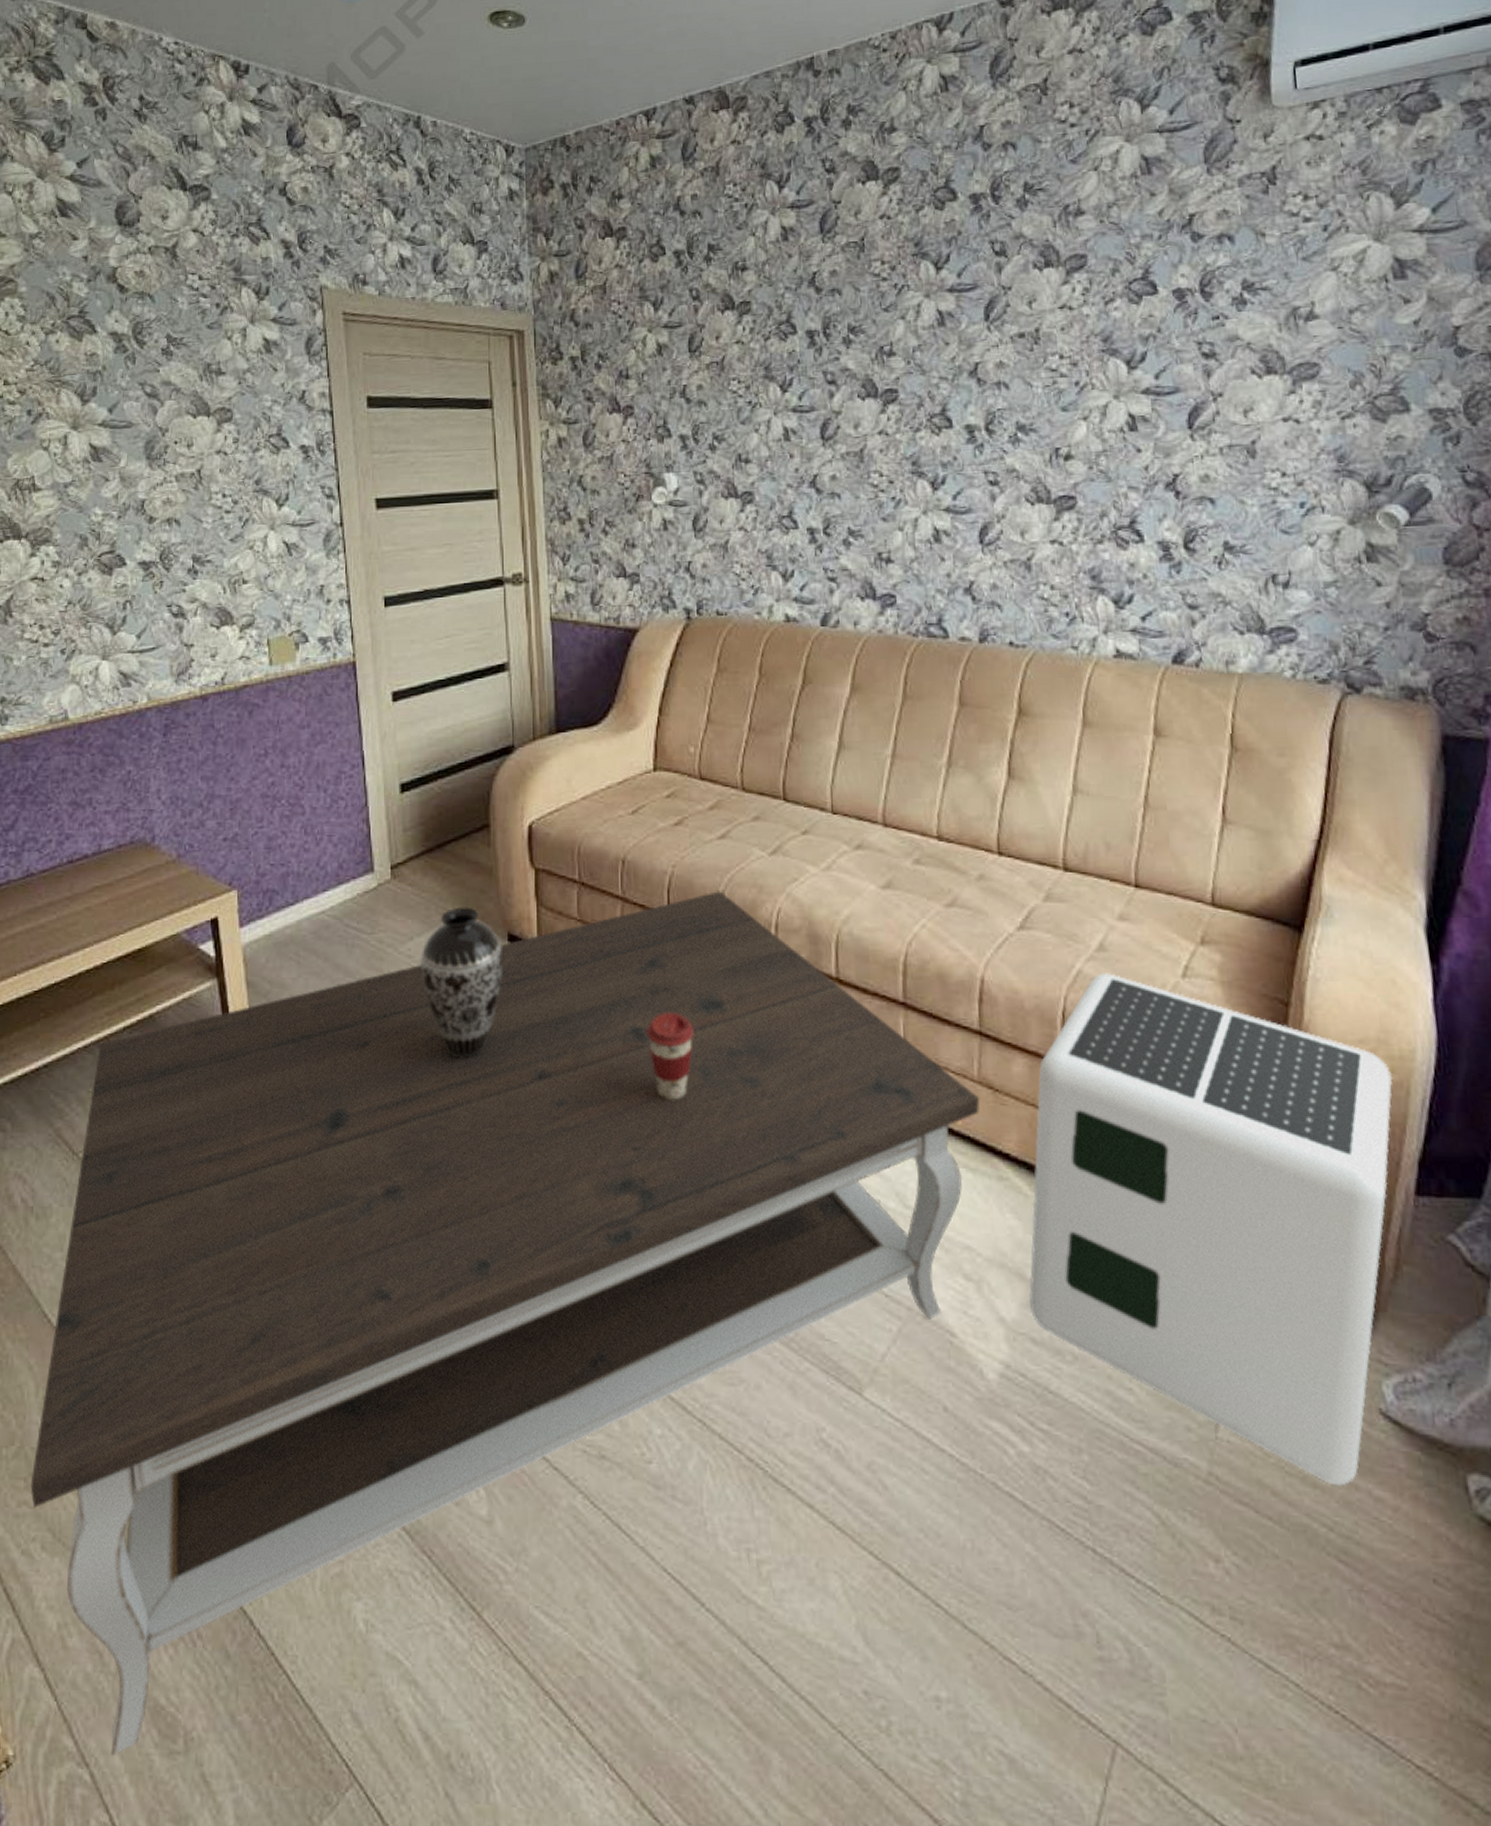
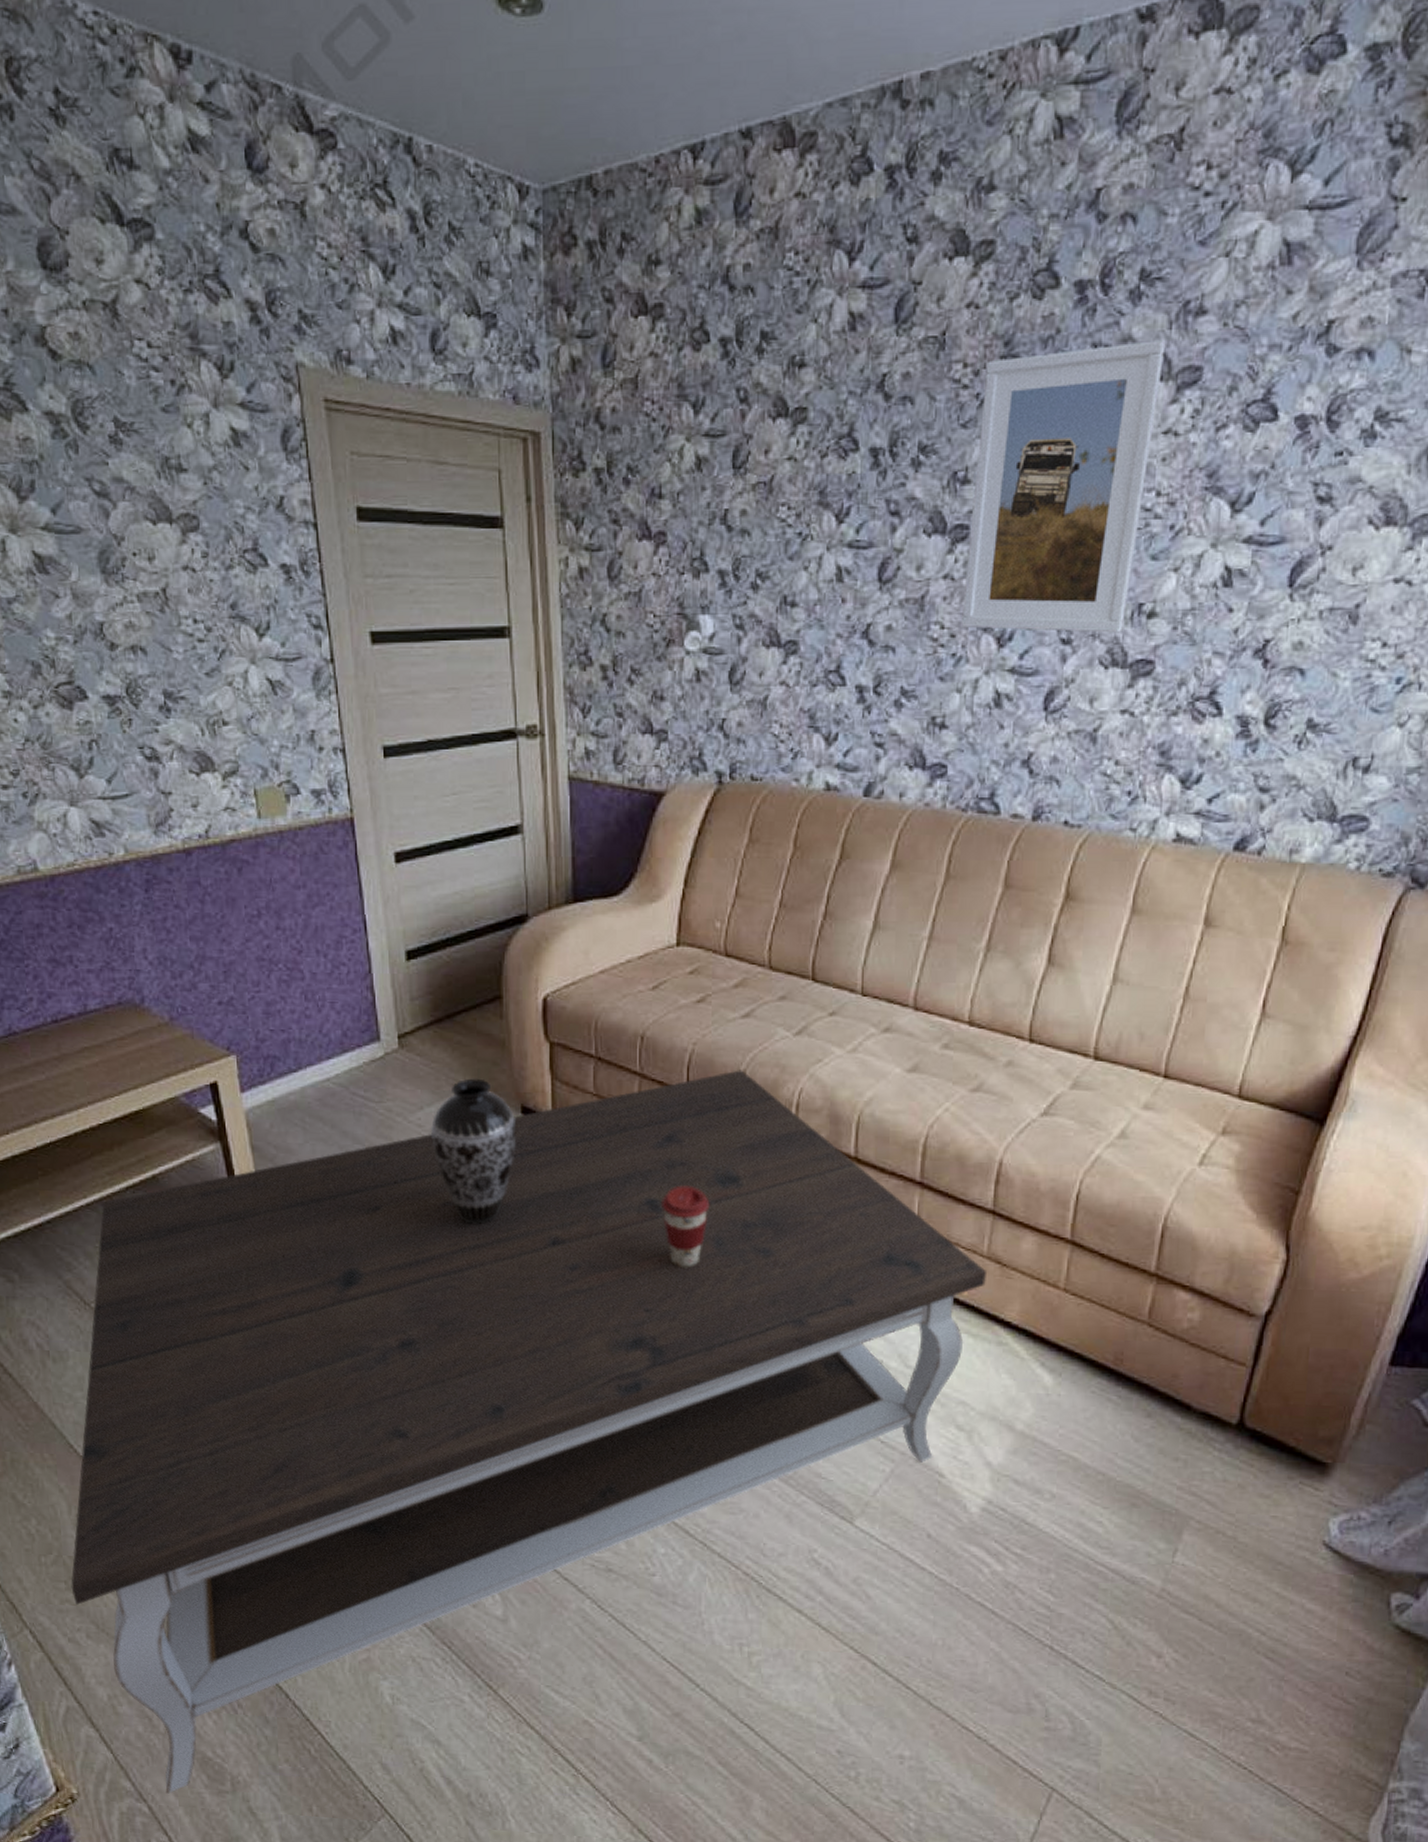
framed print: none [897,236,1053,475] -> present [960,340,1166,633]
air purifier: present [1029,973,1393,1487] -> none [1016,1159,1388,1601]

